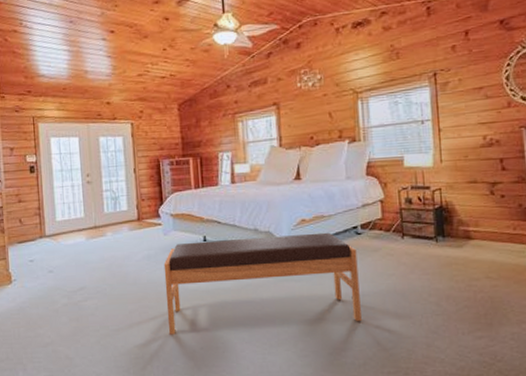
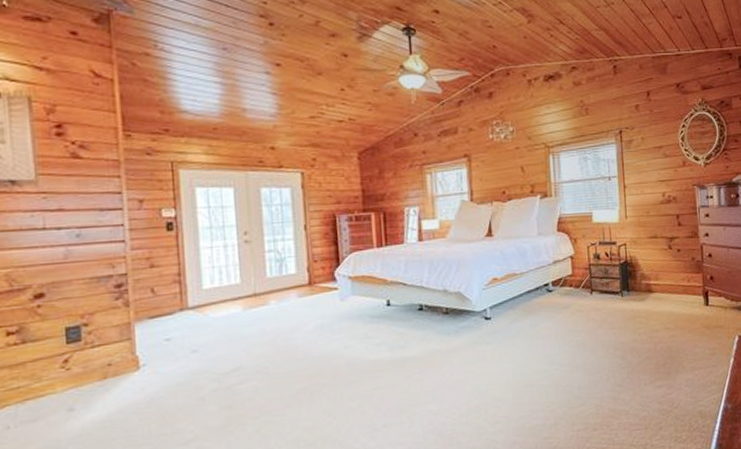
bench: present [163,232,362,335] -> none [340,291,553,414]

